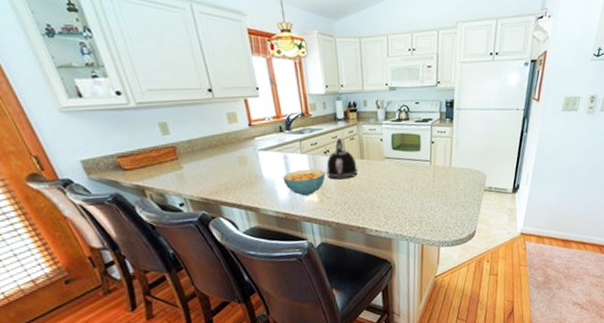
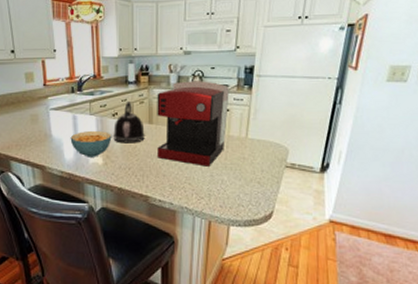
coffee maker: none [366,115,433,196] -> present [157,81,229,167]

